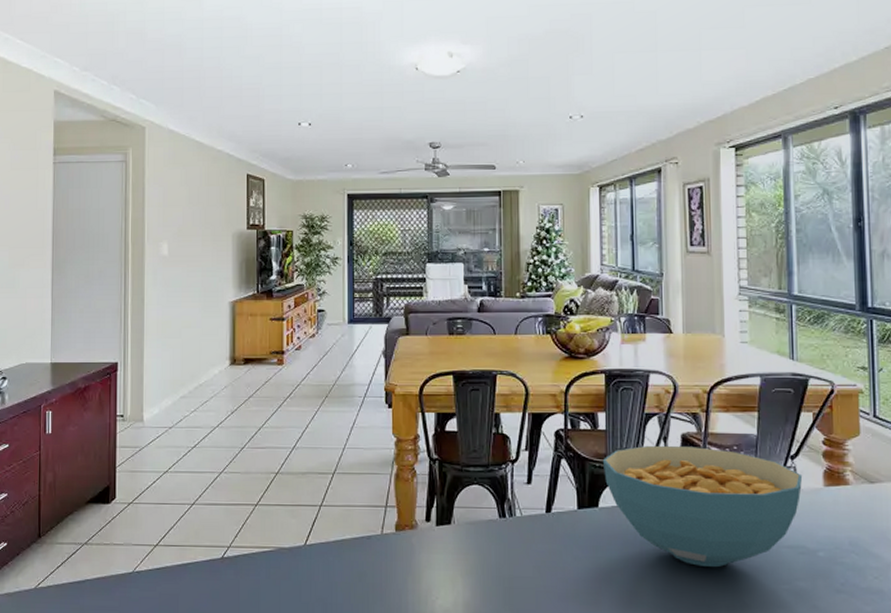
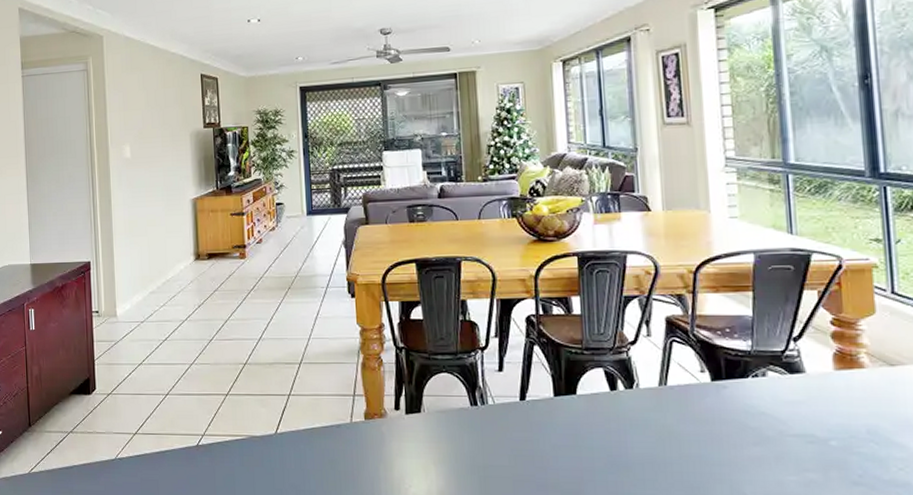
cereal bowl: present [602,446,803,568] -> none [578,330,809,458]

